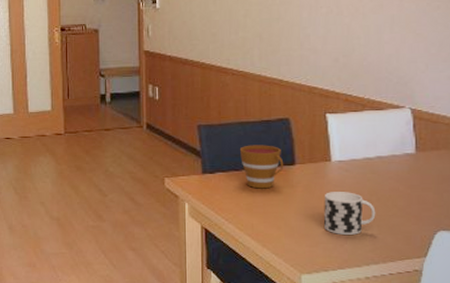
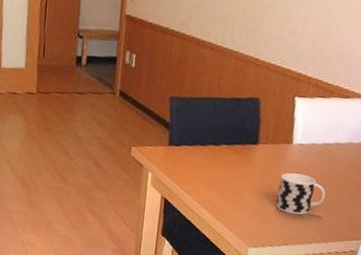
cup: present [239,145,284,189] -> none [207,121,248,165]

